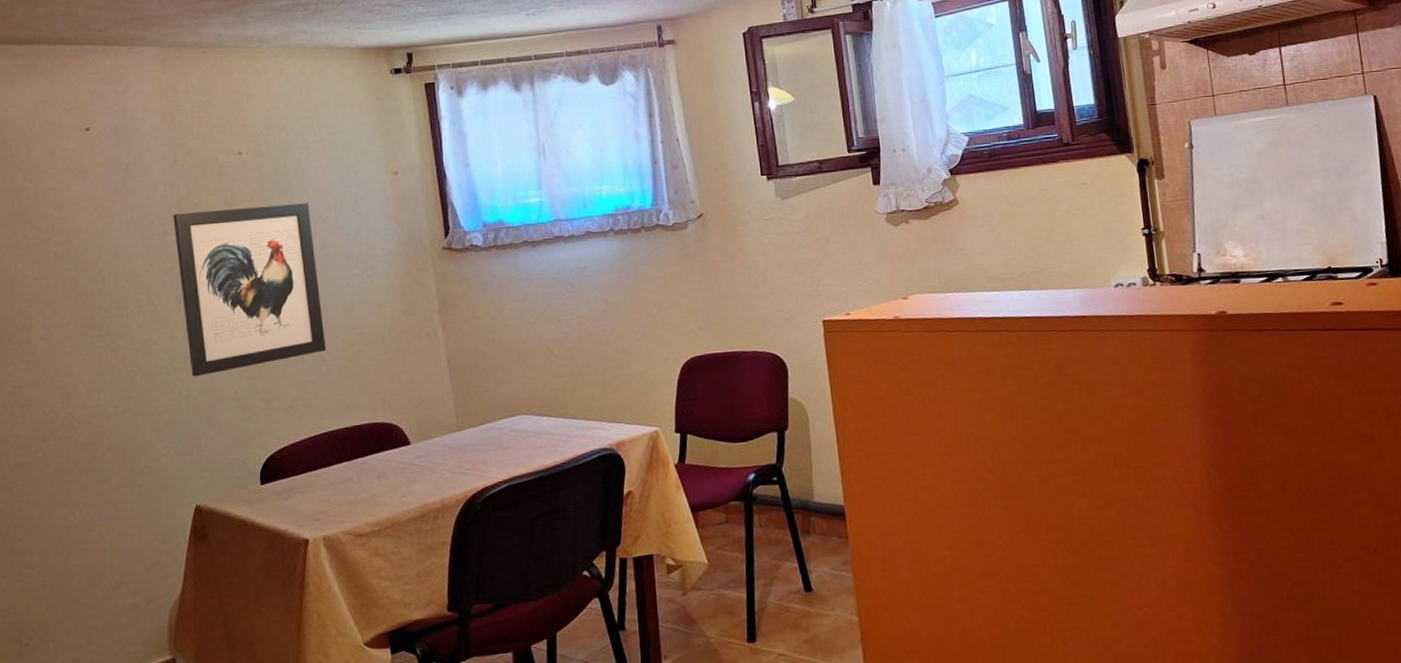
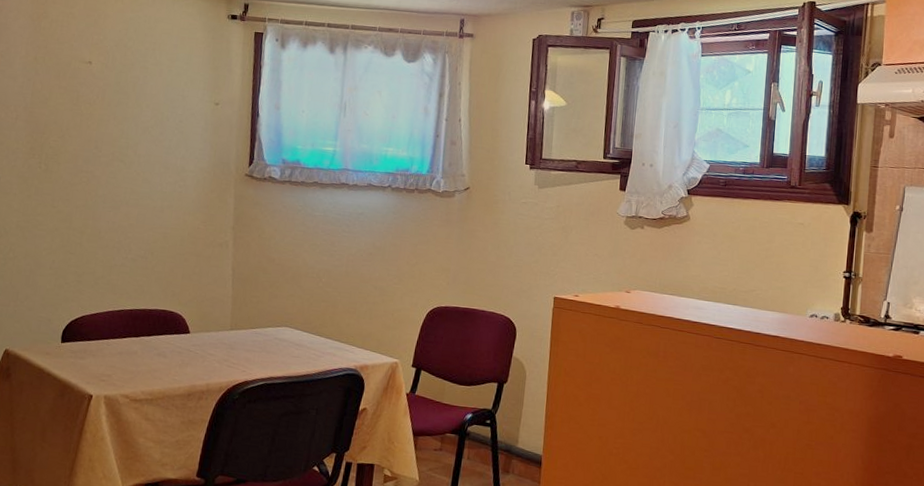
wall art: present [173,203,327,377] -> none [19,104,140,244]

